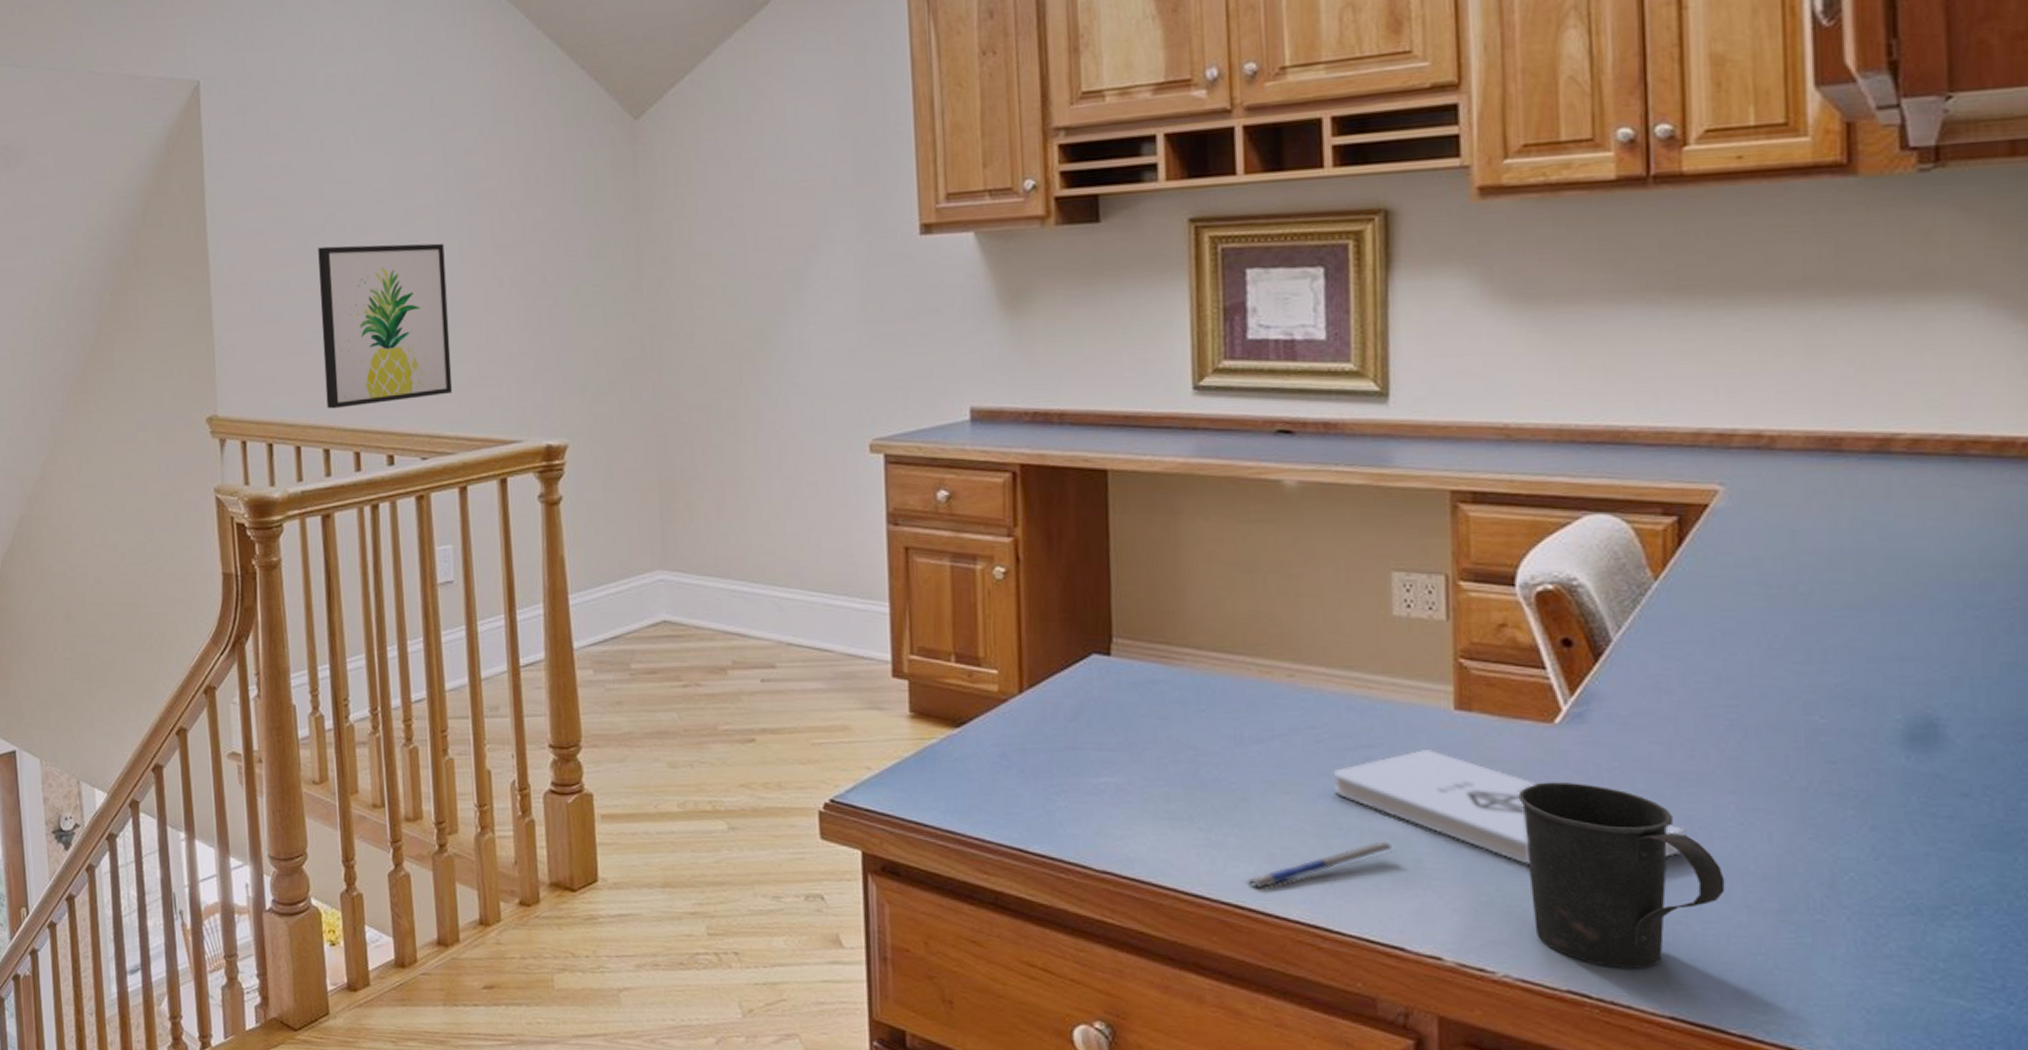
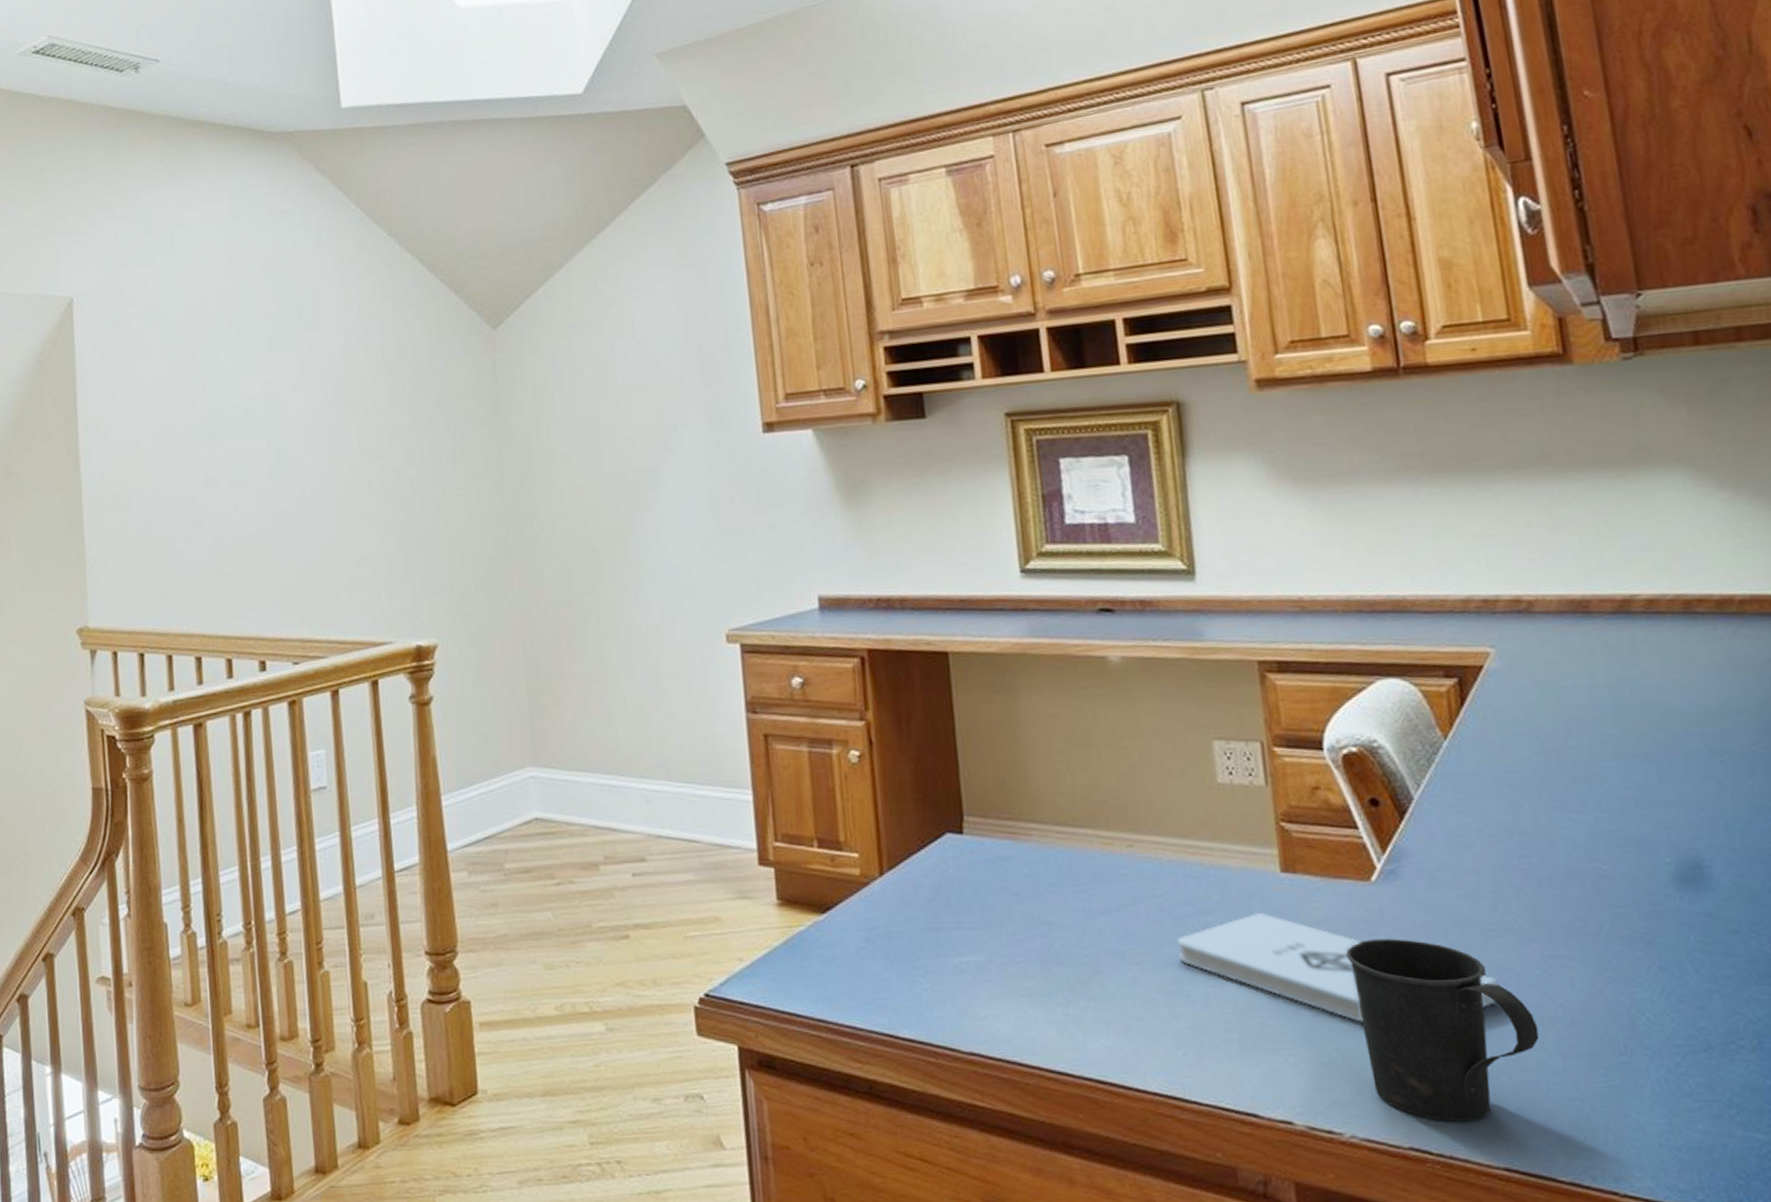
wall art: present [318,243,453,409] -> none [189,450,323,616]
pen: present [1246,841,1397,891] -> none [1105,1006,1242,1064]

